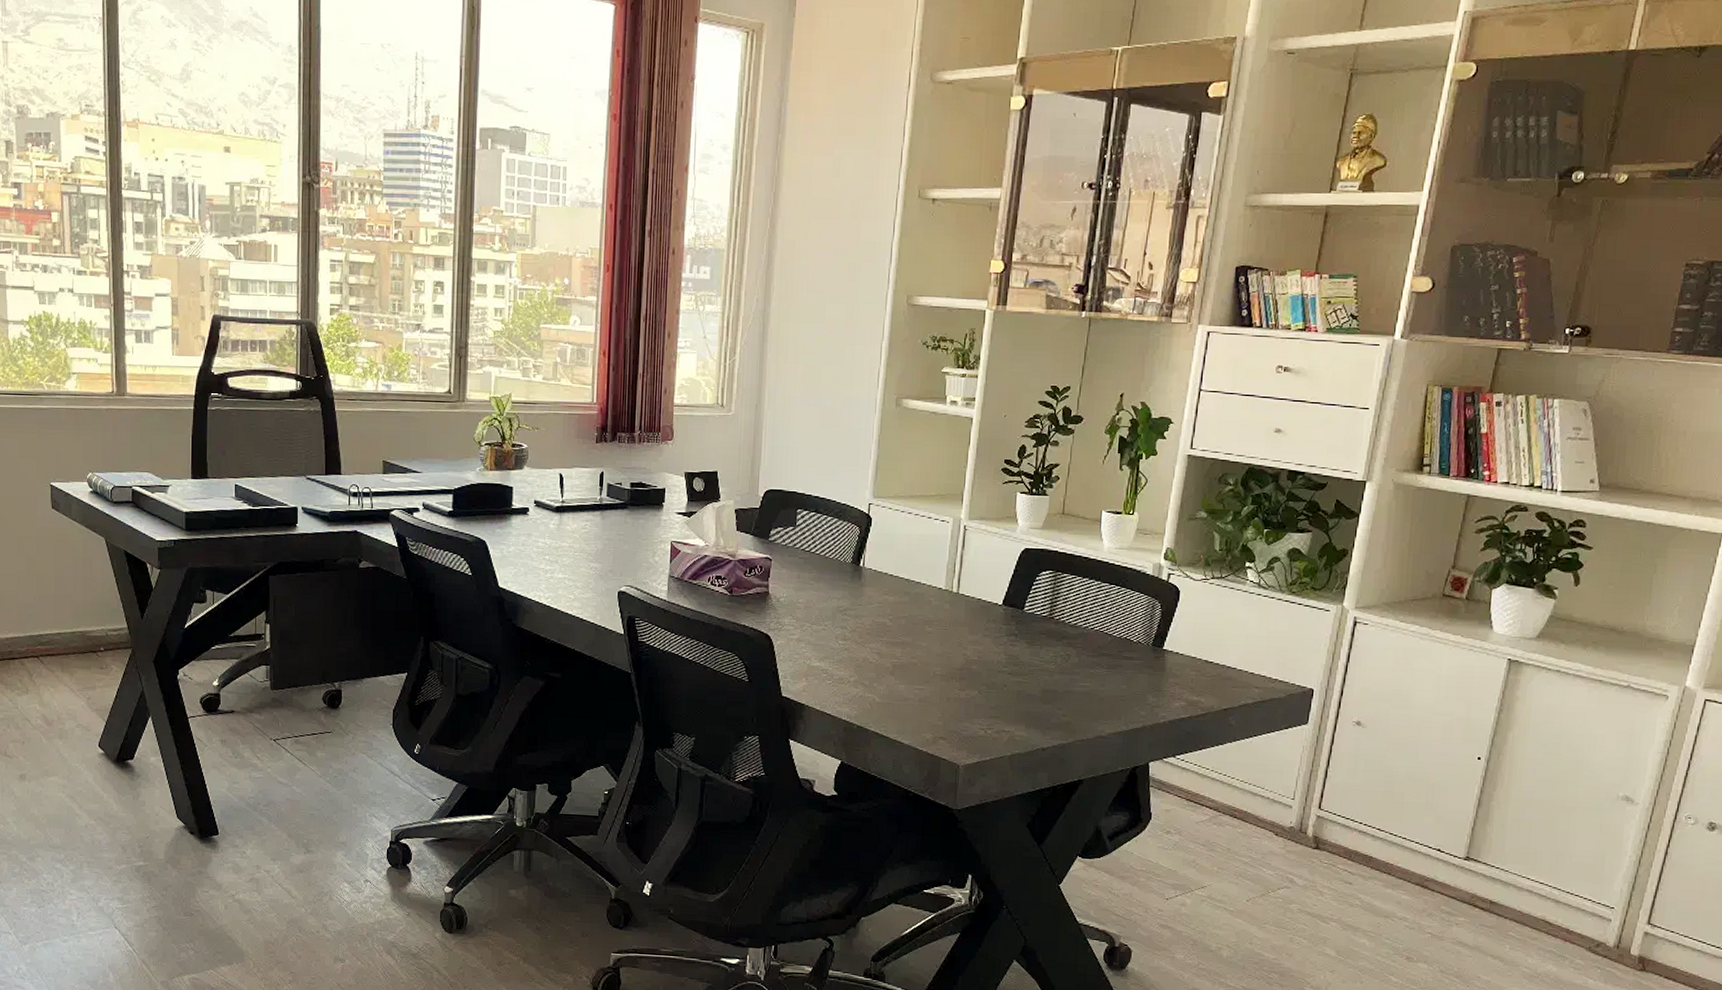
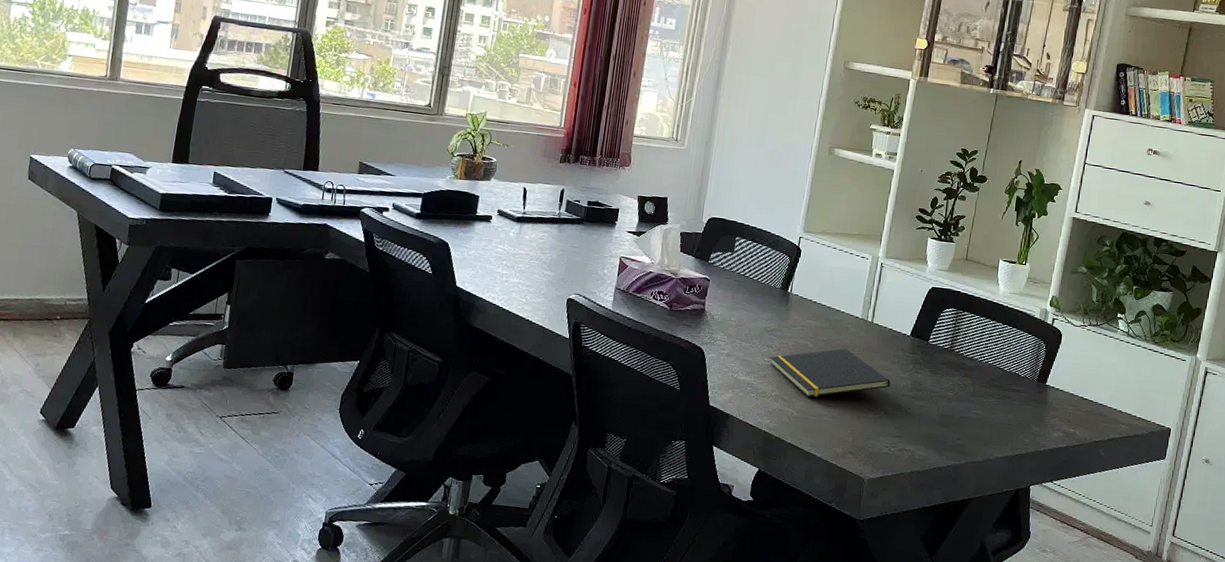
notepad: none [845,624,983,681] -> present [770,348,891,398]

